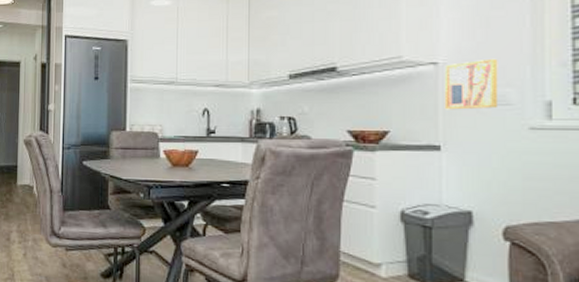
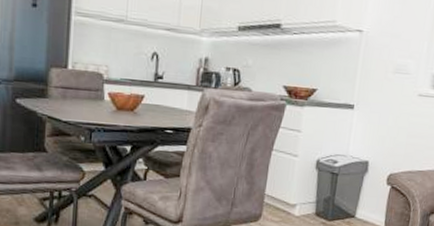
wall art: present [444,58,499,110] -> none [361,32,407,76]

